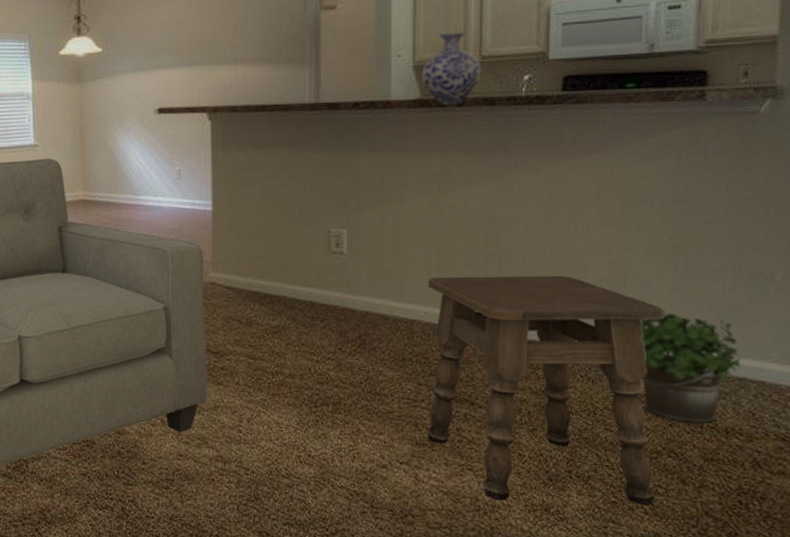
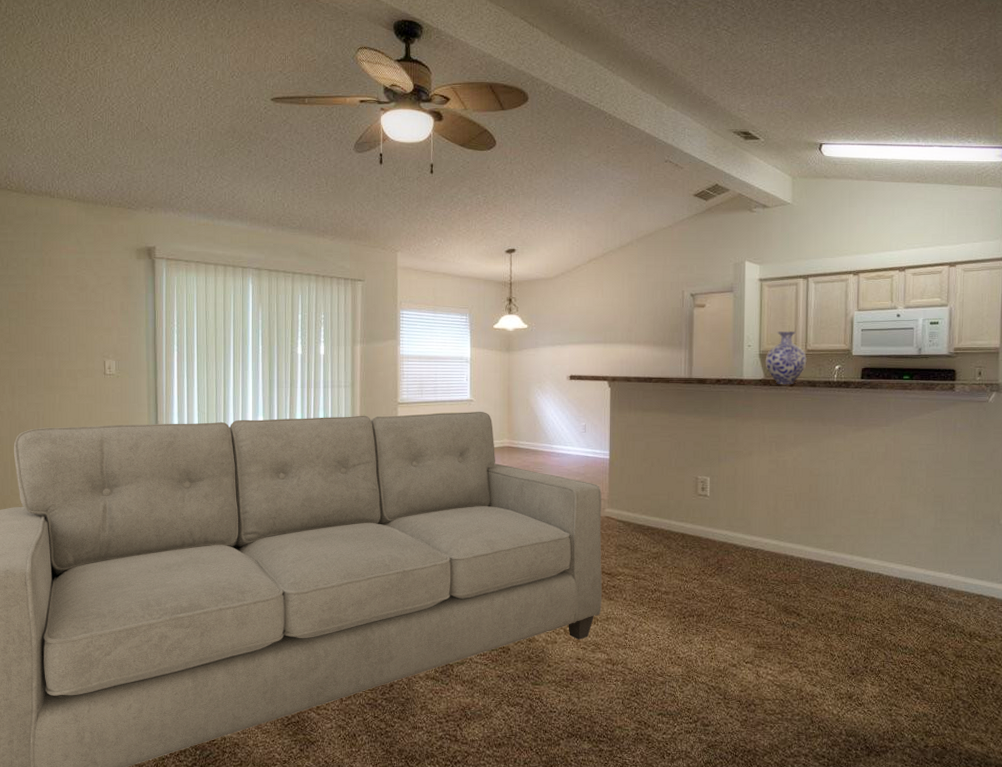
side table: present [427,275,662,506] -> none [766,516,927,693]
potted plant: present [639,308,741,423] -> none [913,543,979,628]

